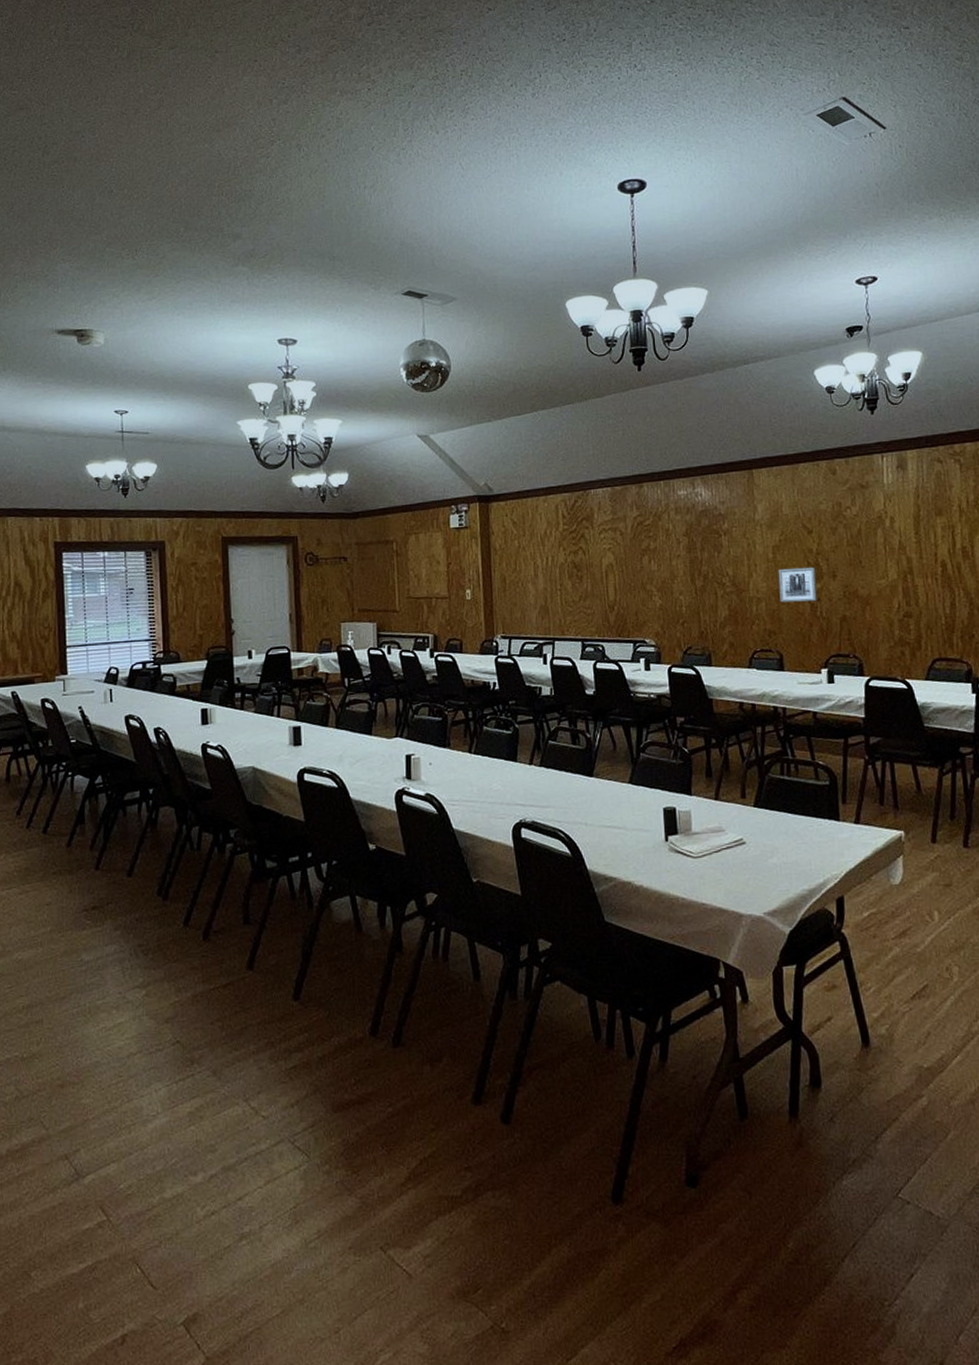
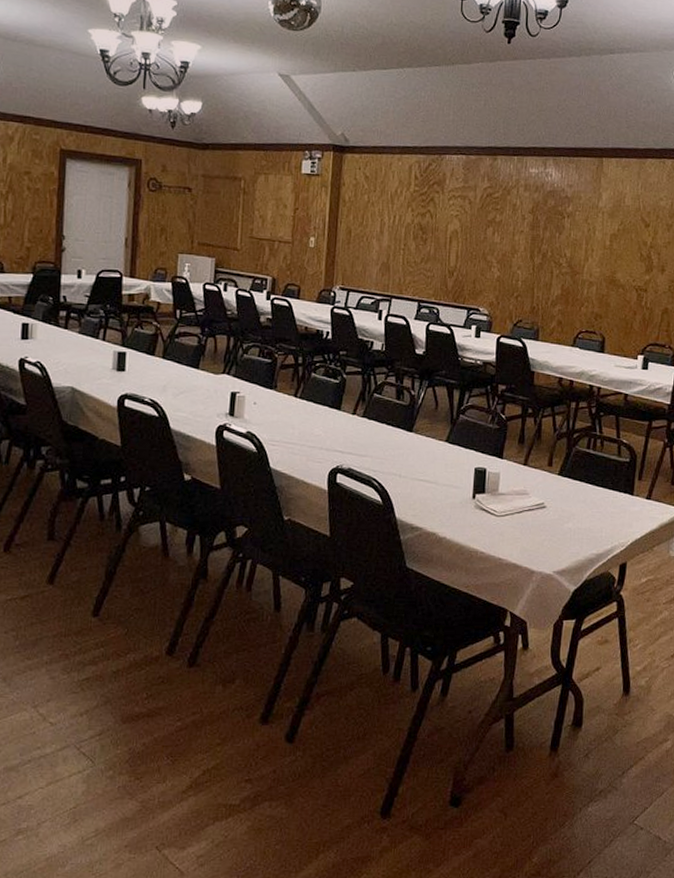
wall art: present [778,566,817,603] -> none [610,256,647,292]

